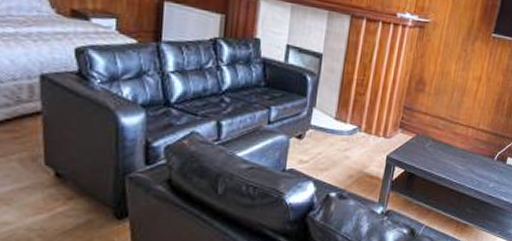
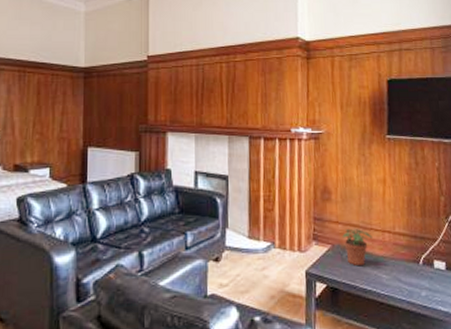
potted plant: none [428,120,457,156] -> present [342,228,373,267]

